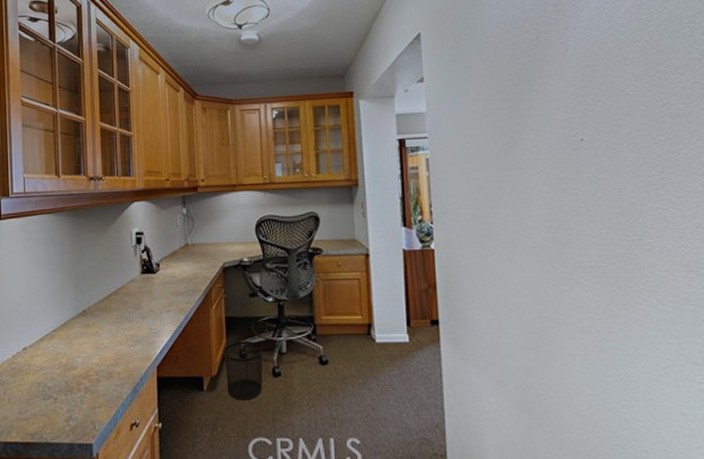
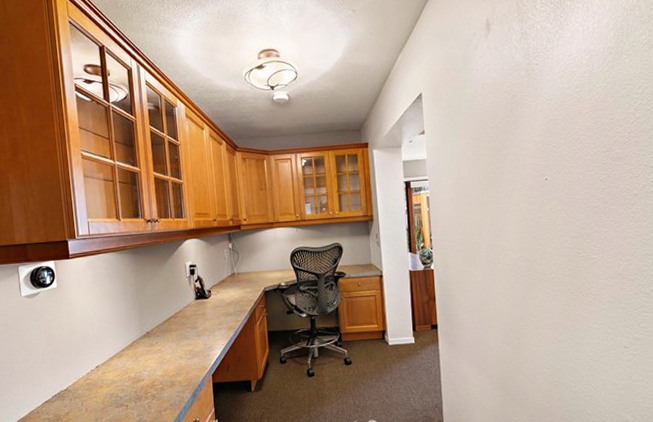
waste bin: present [223,341,263,401] -> none [267,349,300,397]

